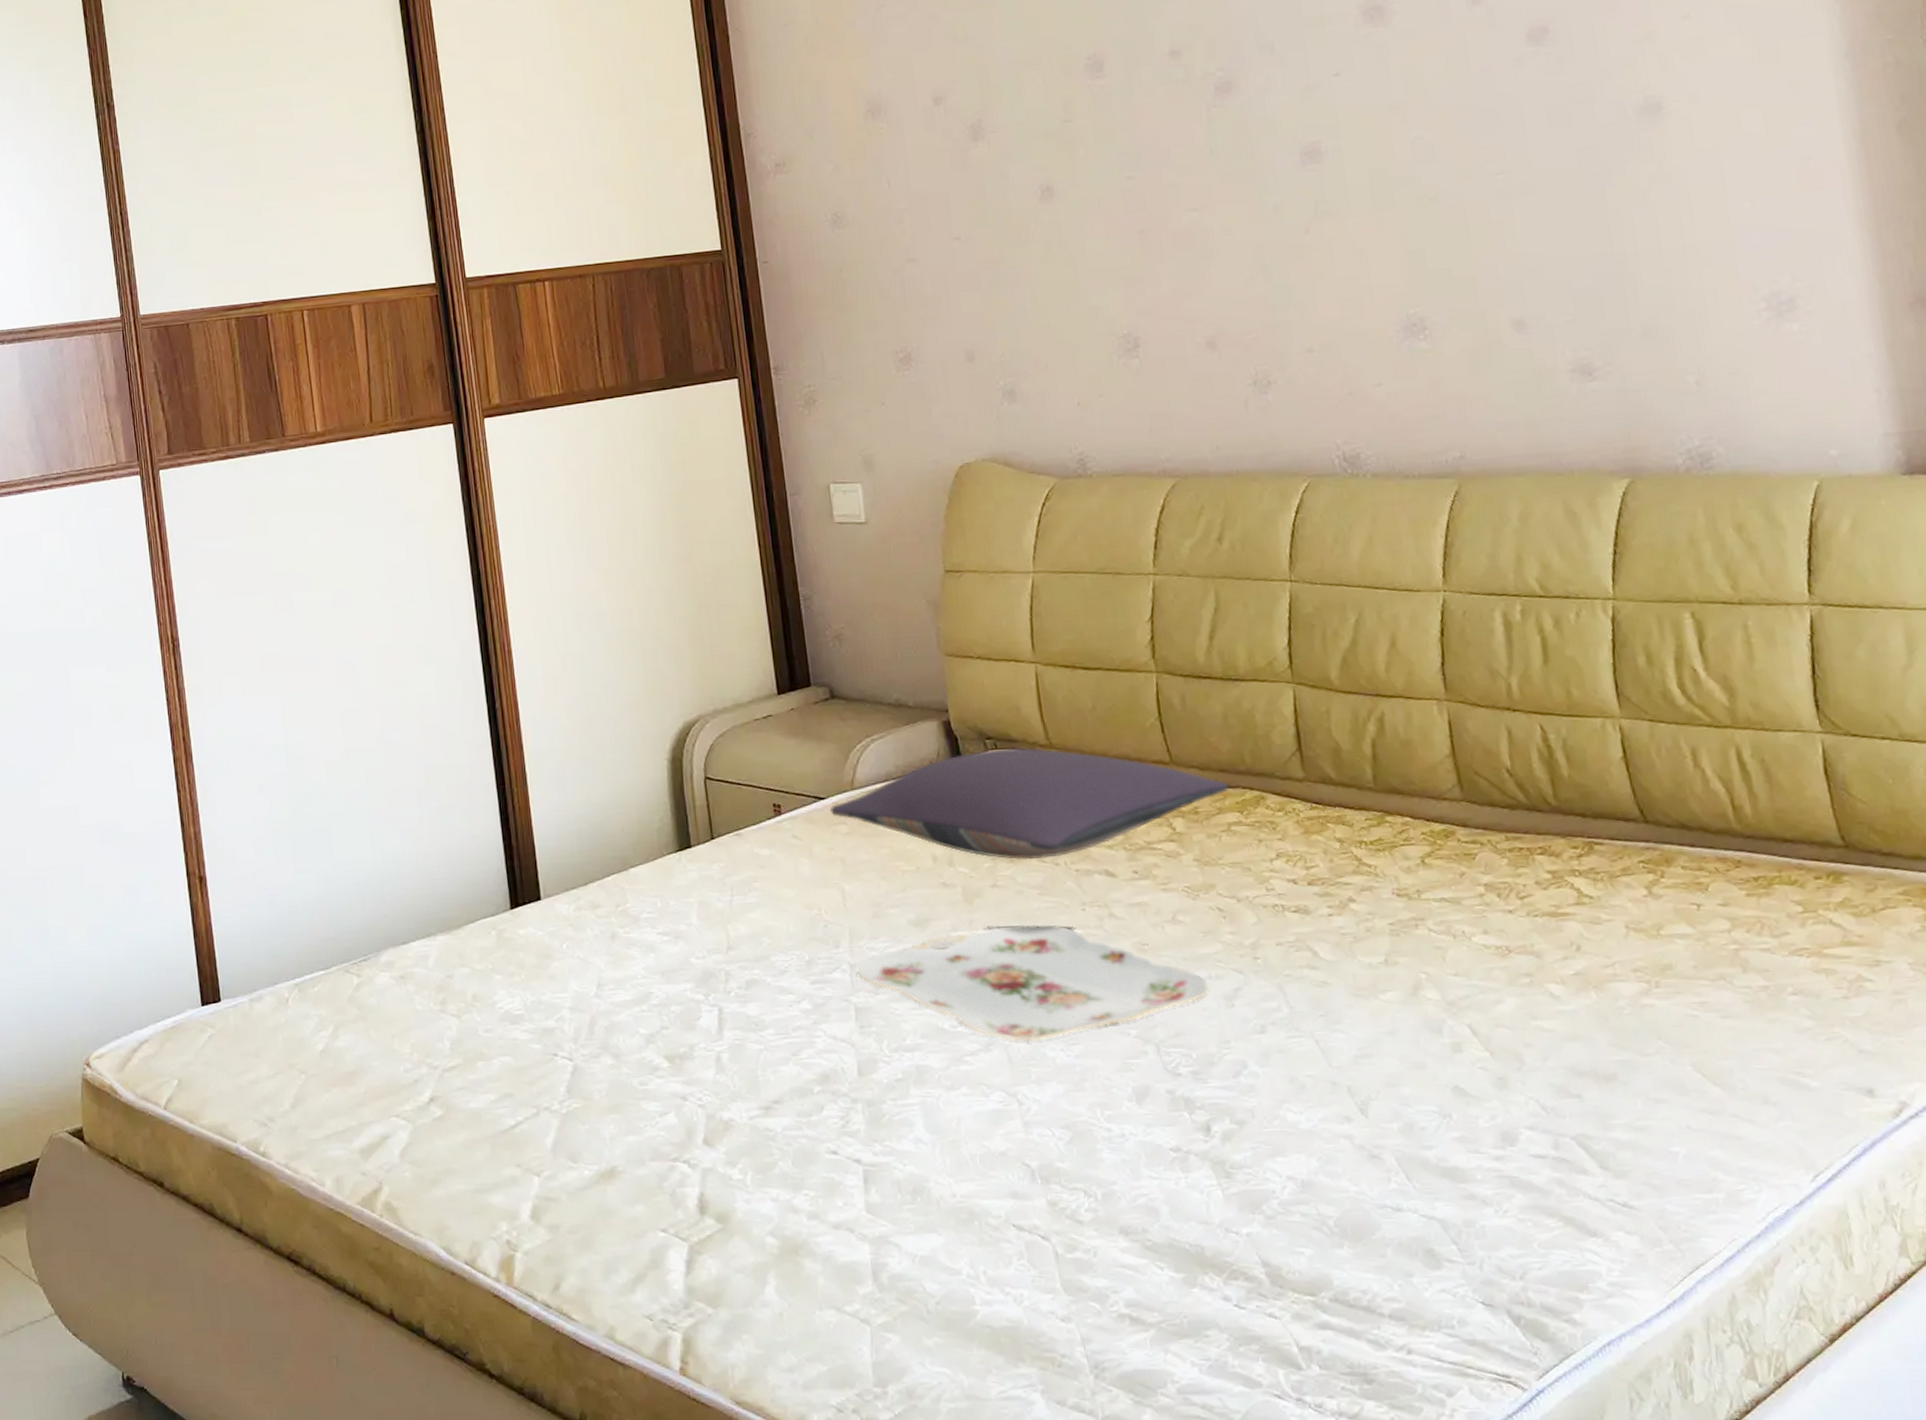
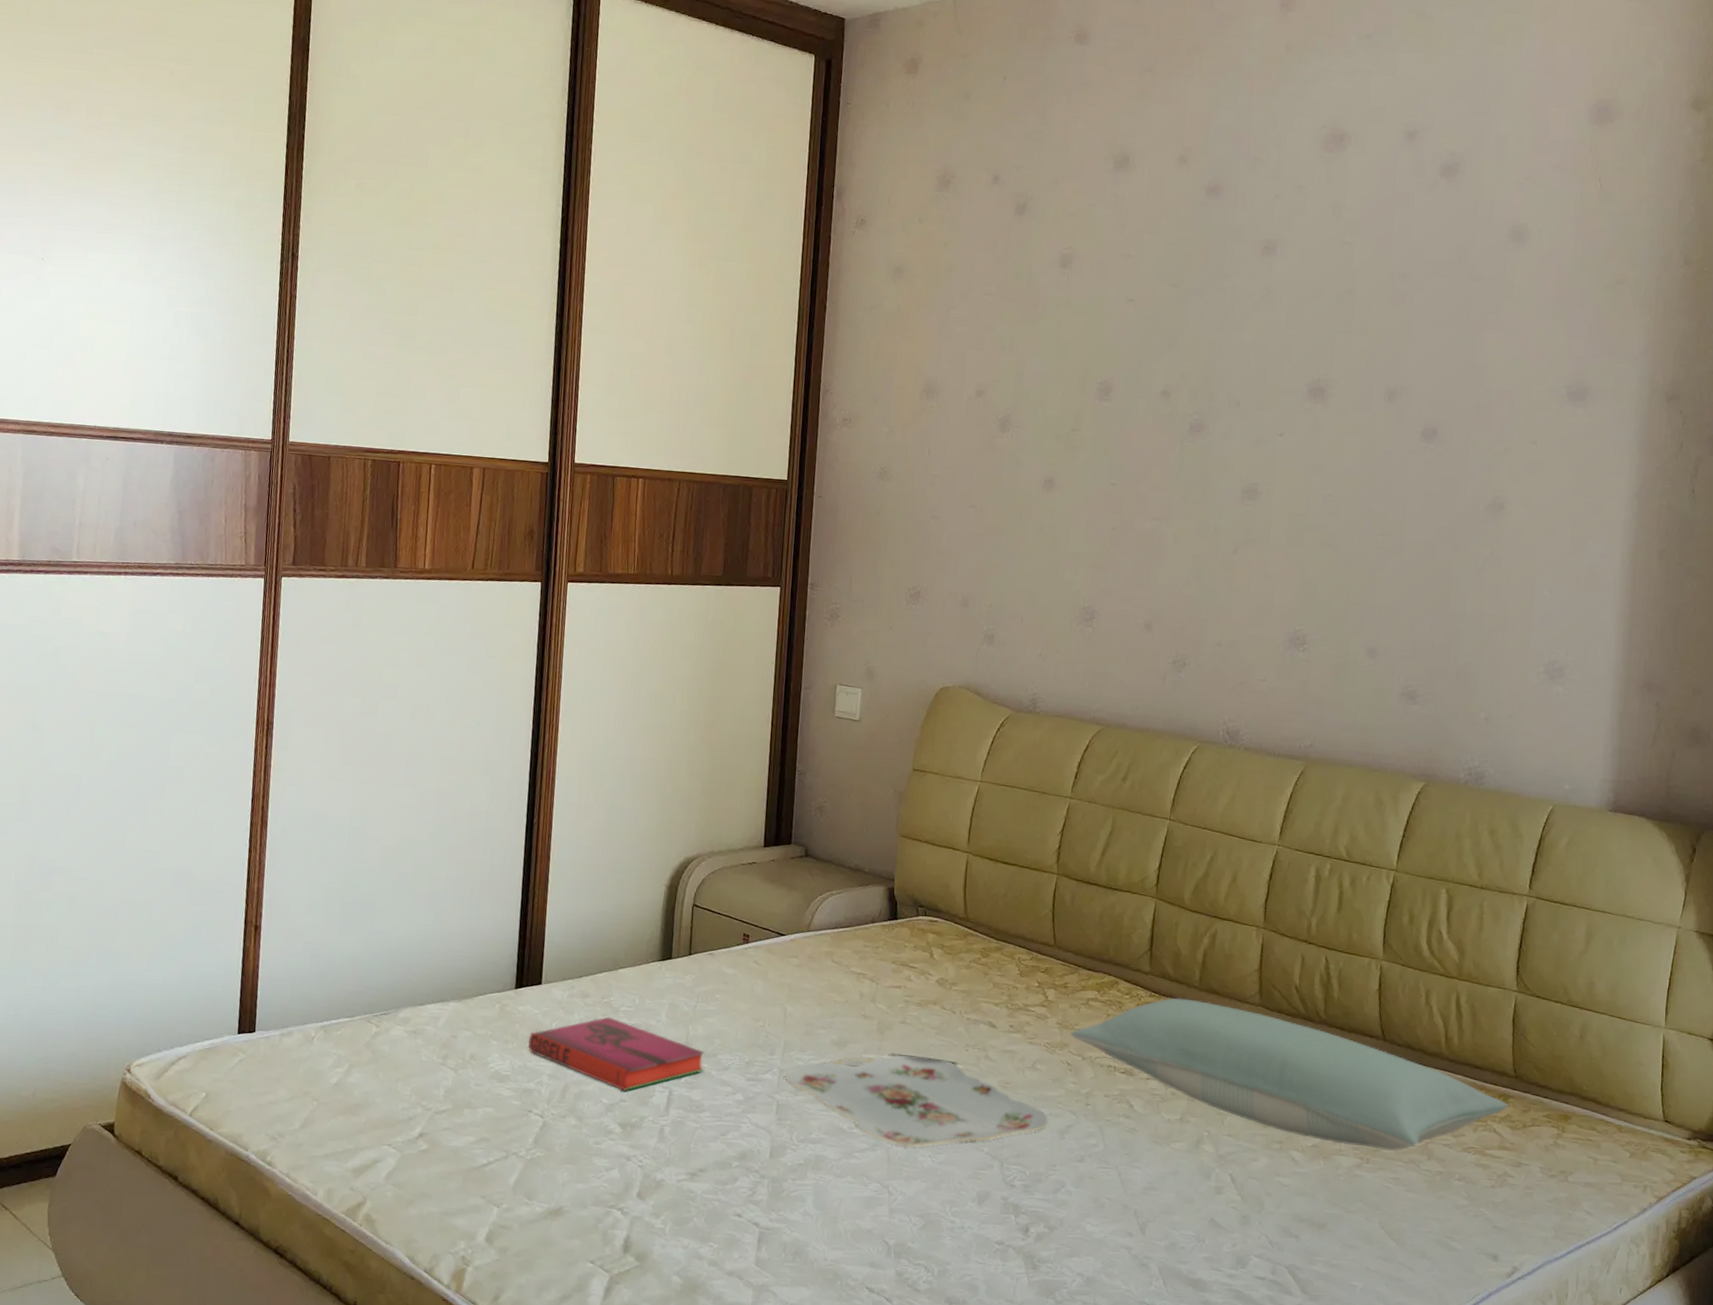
hardback book: none [537,928,757,1017] -> present [528,1017,705,1092]
pillow: present [829,748,1230,860] -> none [787,915,1094,1007]
pillow: none [1214,805,1843,968] -> present [1070,997,1508,1152]

